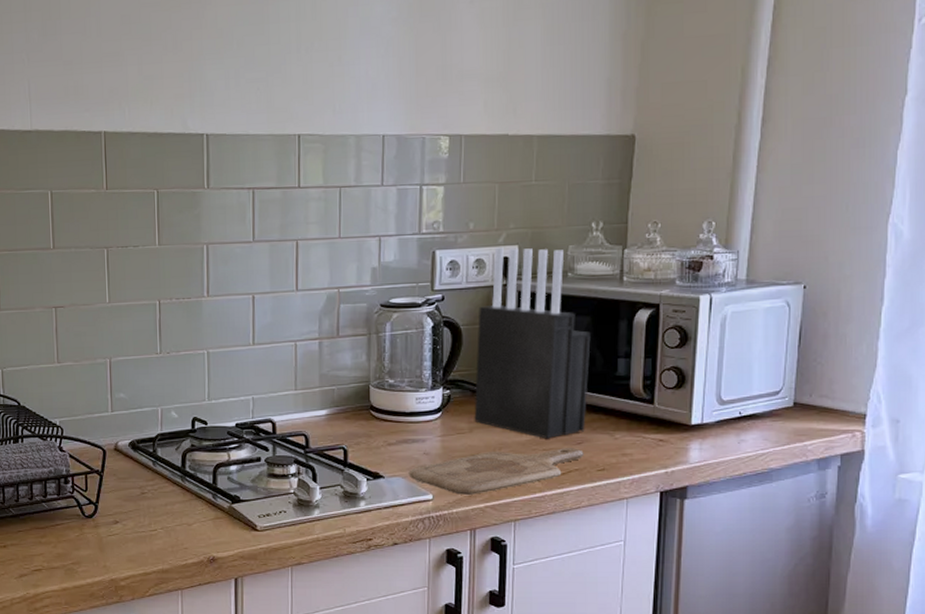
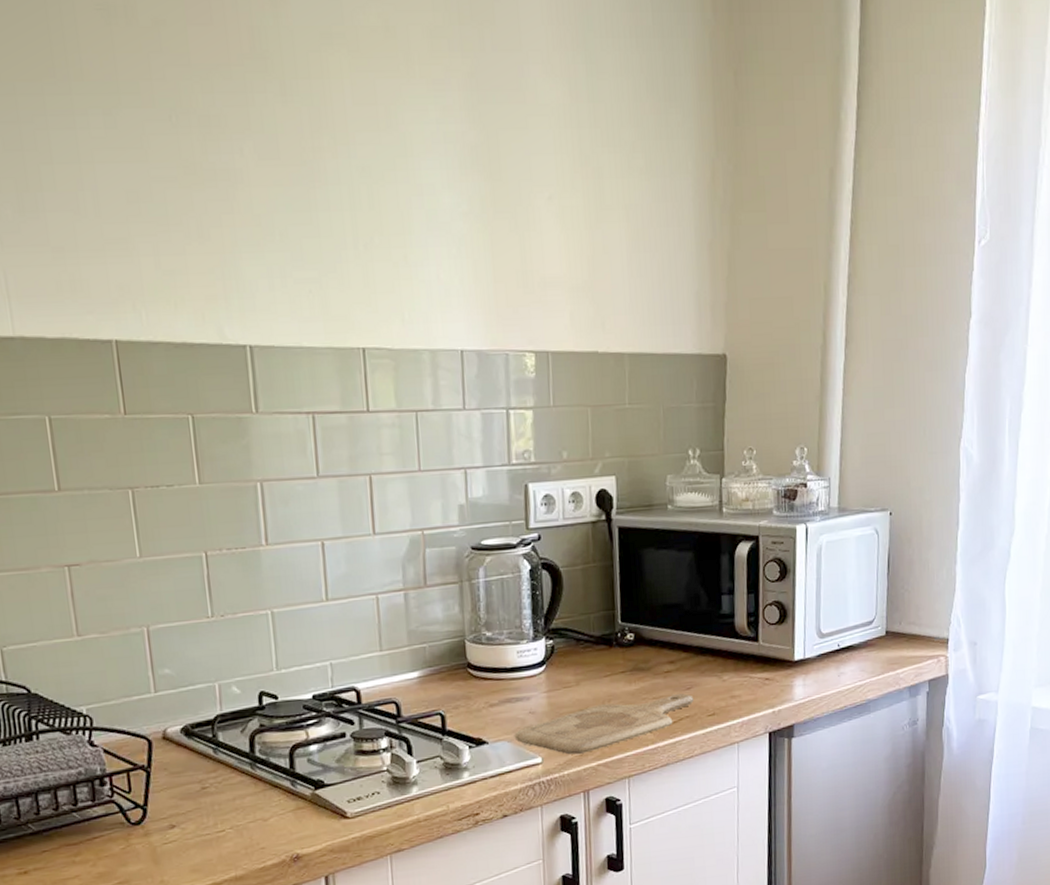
knife block: present [474,247,591,439] -> none [578,478,694,687]

